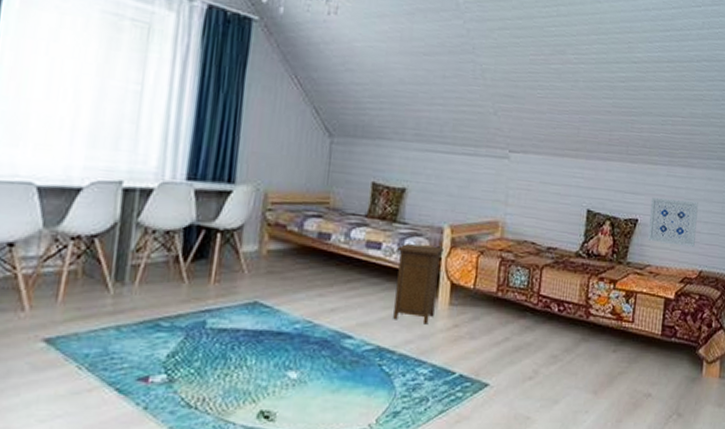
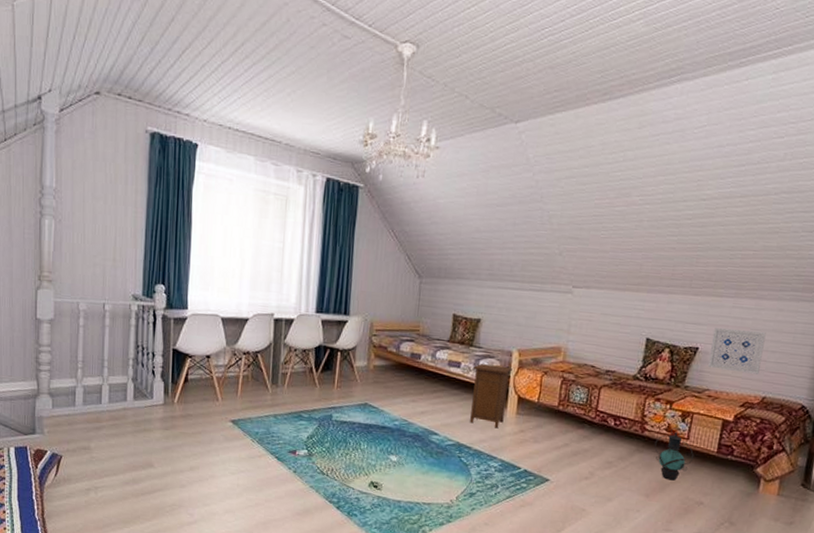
lantern: none [600,310,639,372] -> present [654,428,694,481]

